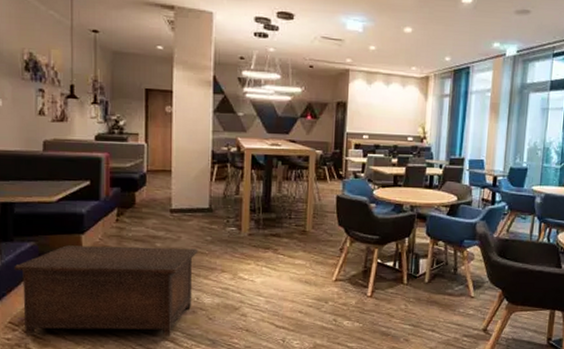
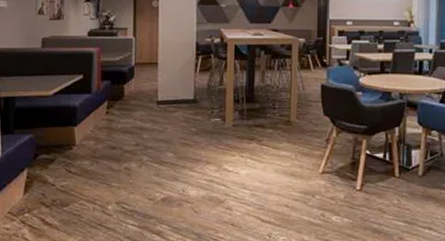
cabinet: present [14,245,198,336] -> none [14,137,184,229]

